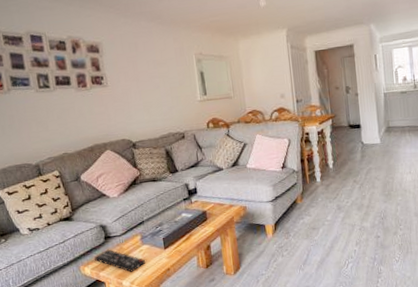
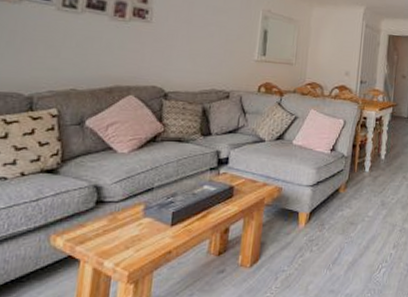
remote control: present [94,249,145,272] -> none [74,217,142,251]

